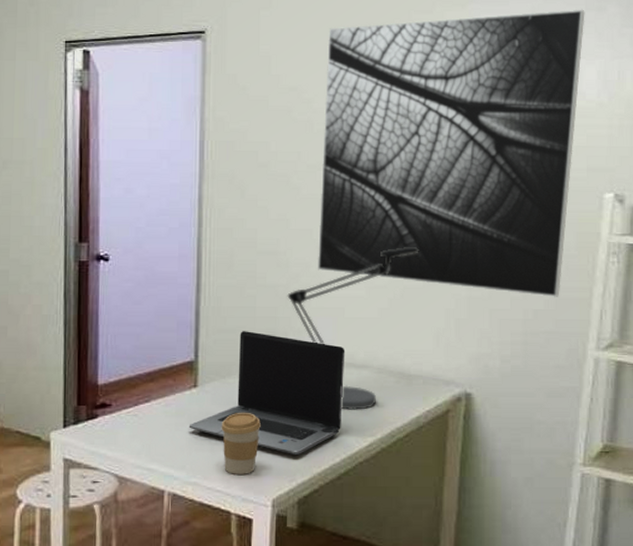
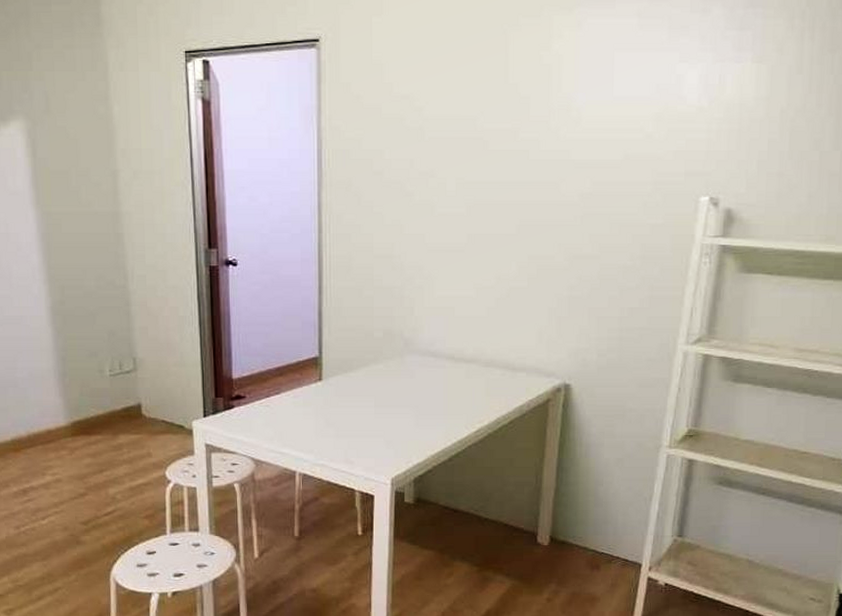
laptop computer: present [189,331,345,456] -> none [315,329,456,441]
coffee cup: present [221,412,261,474] -> none [344,402,380,457]
desk lamp: present [287,246,419,410] -> none [402,249,524,400]
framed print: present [317,9,585,297] -> none [429,11,690,296]

